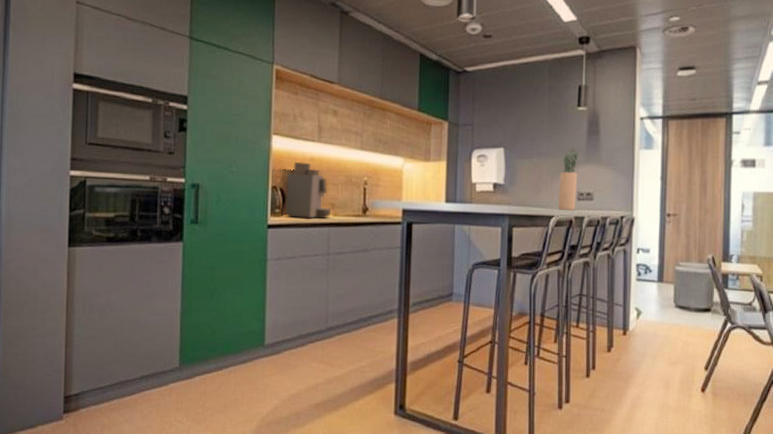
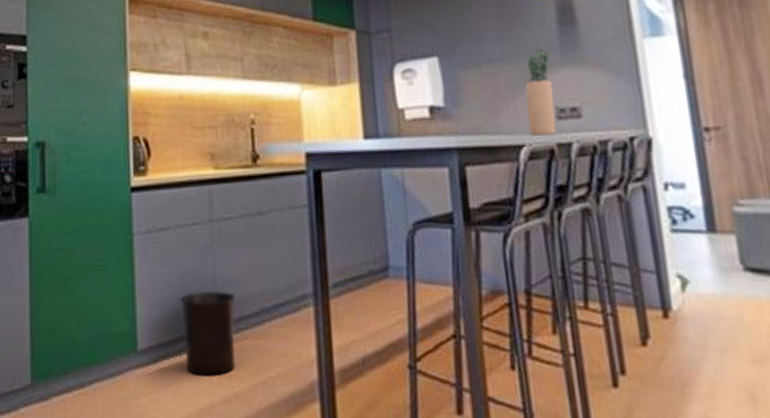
coffee machine: present [285,161,331,219] -> none [150,101,210,176]
waste bin: none [299,304,342,365] -> present [179,291,236,377]

